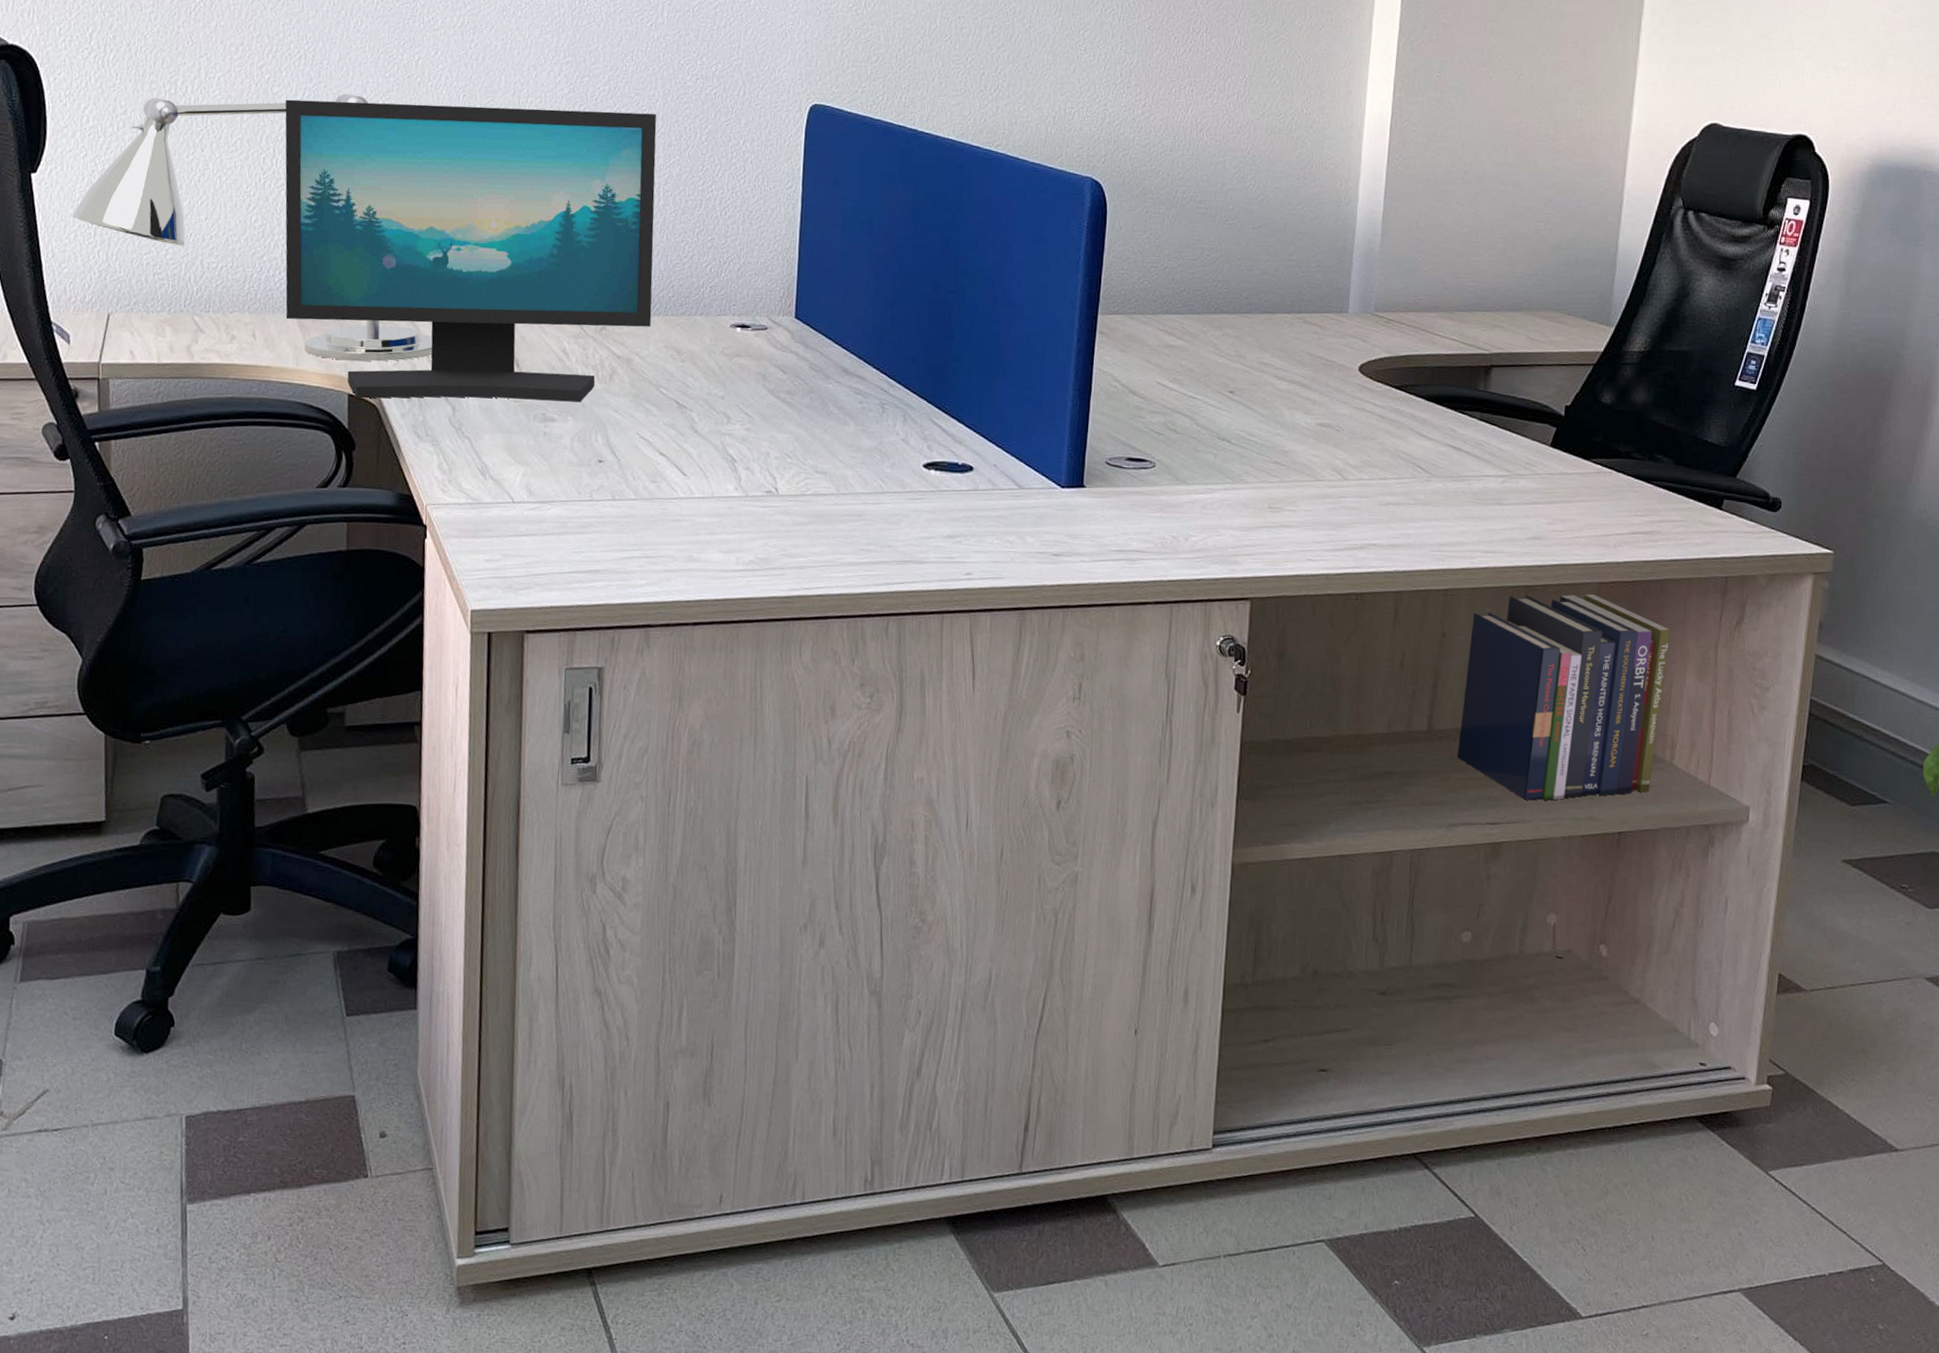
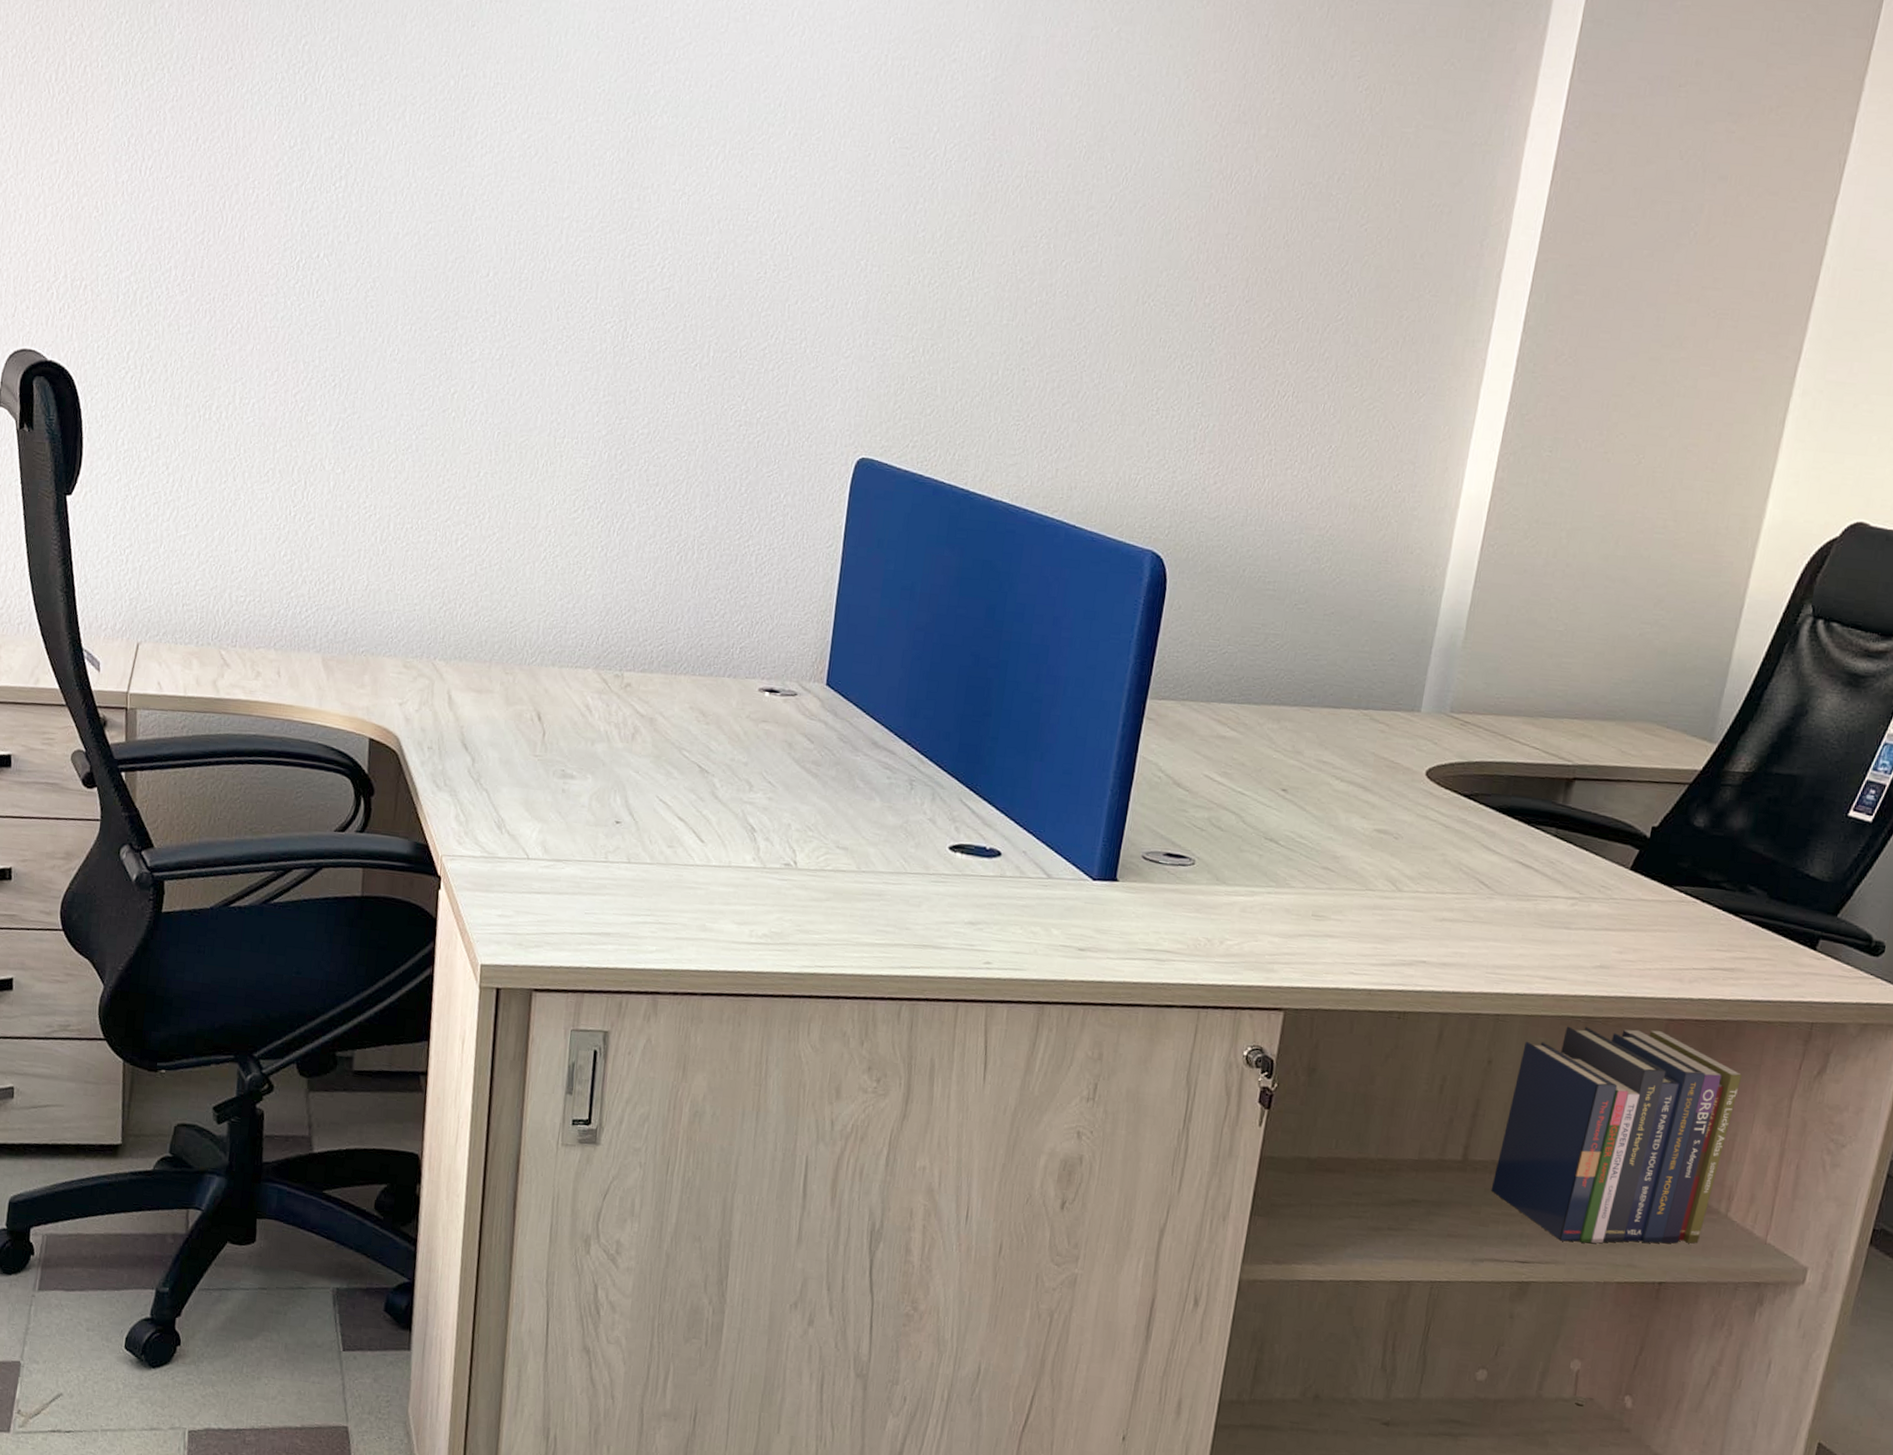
desk lamp: present [72,93,433,362] -> none [105,422,456,707]
computer monitor: present [285,99,657,402] -> none [310,429,696,761]

